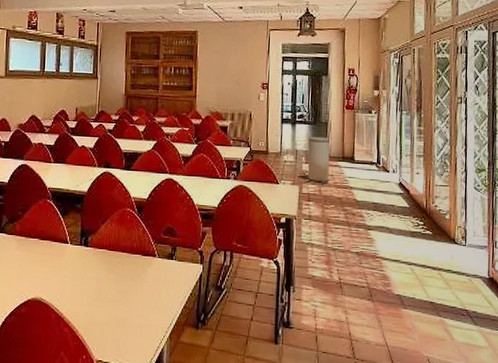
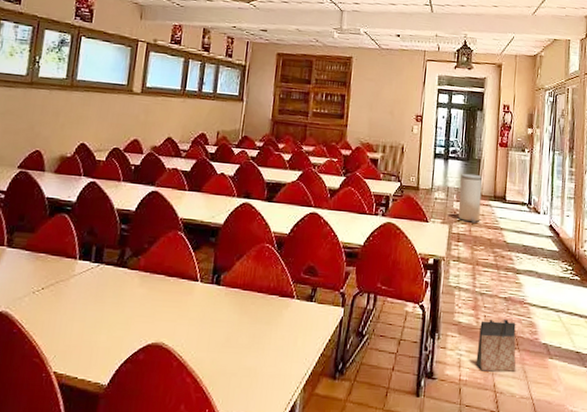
bag: none [331,273,371,322] -> present [476,319,516,372]

